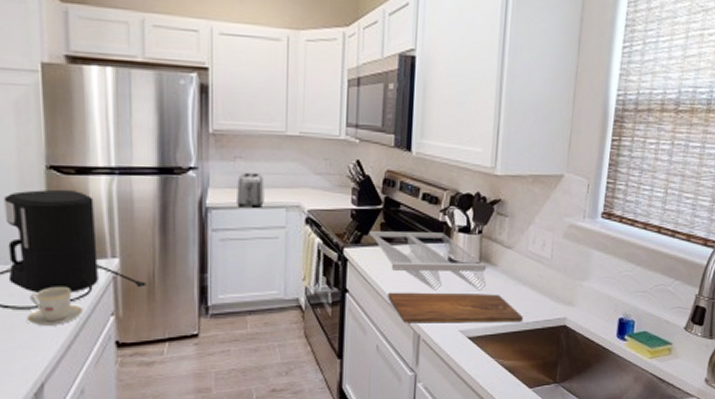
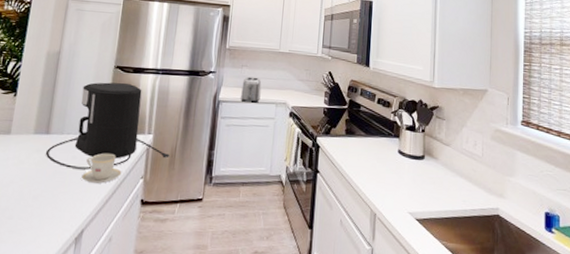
dish rack: present [369,231,487,291] -> none [337,125,430,179]
cutting board: present [388,292,523,323] -> none [350,175,462,209]

